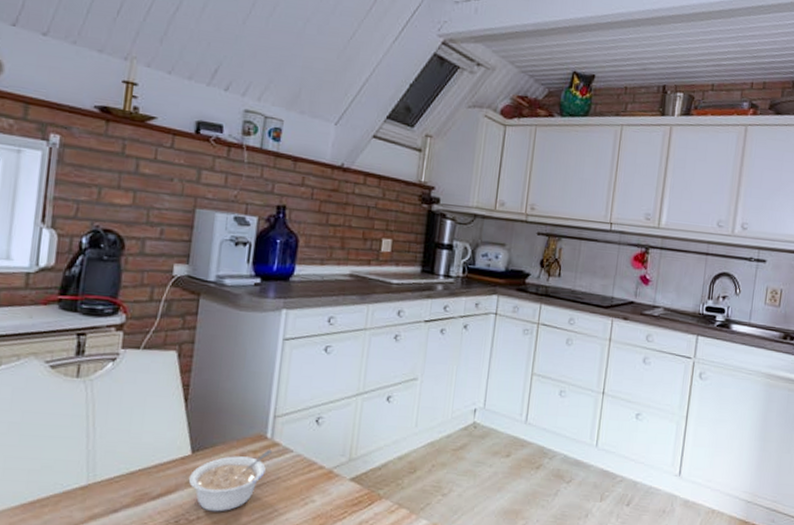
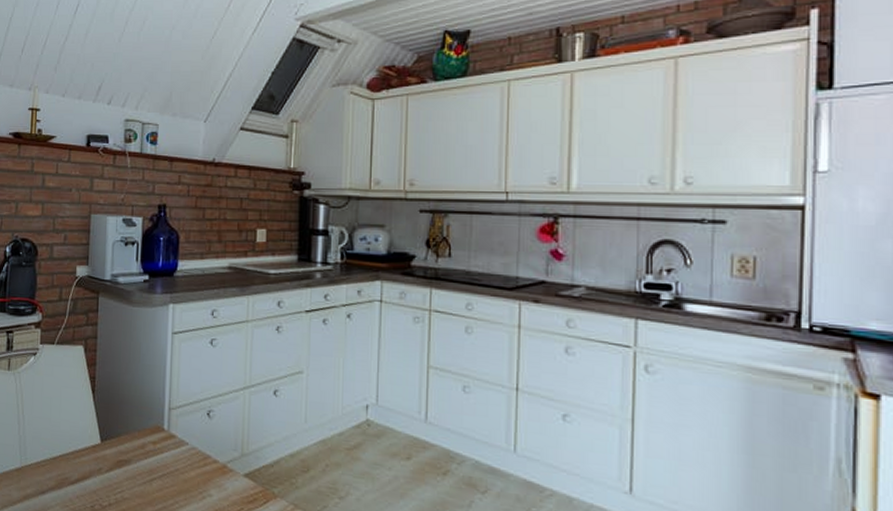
legume: present [188,450,272,512] -> none [99,441,169,500]

